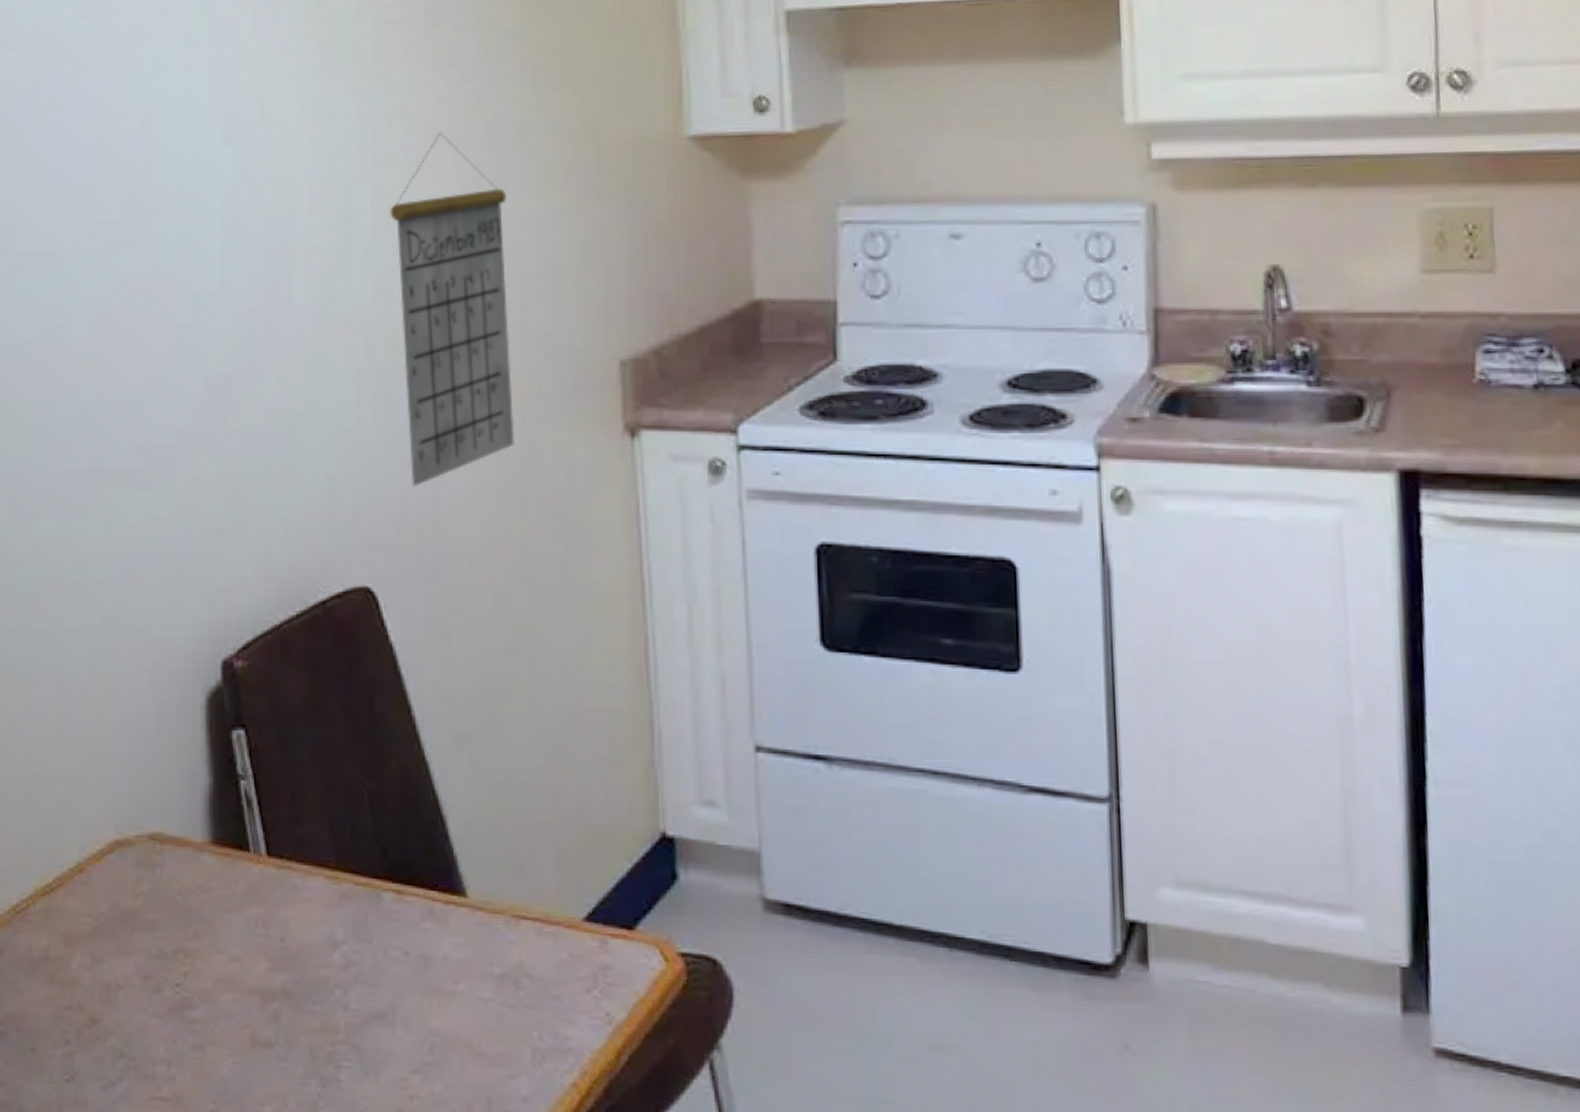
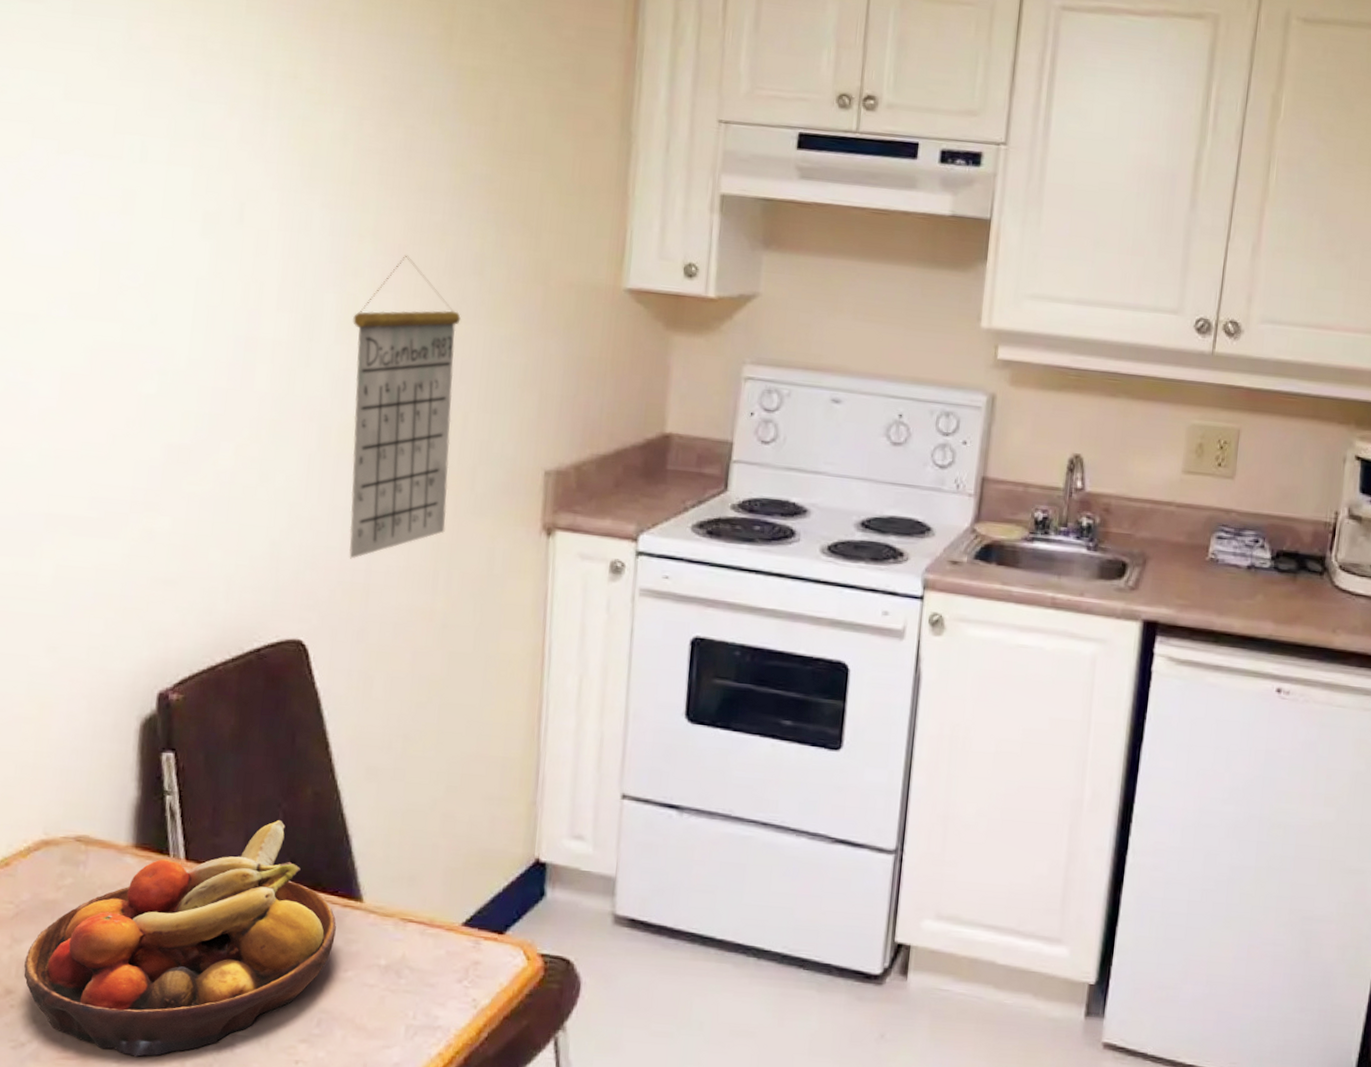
fruit bowl: none [106,801,440,1095] -> present [23,819,336,1057]

